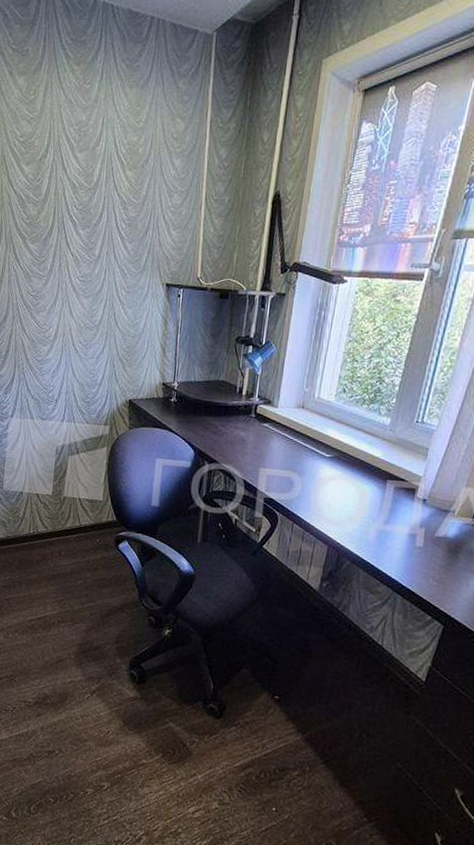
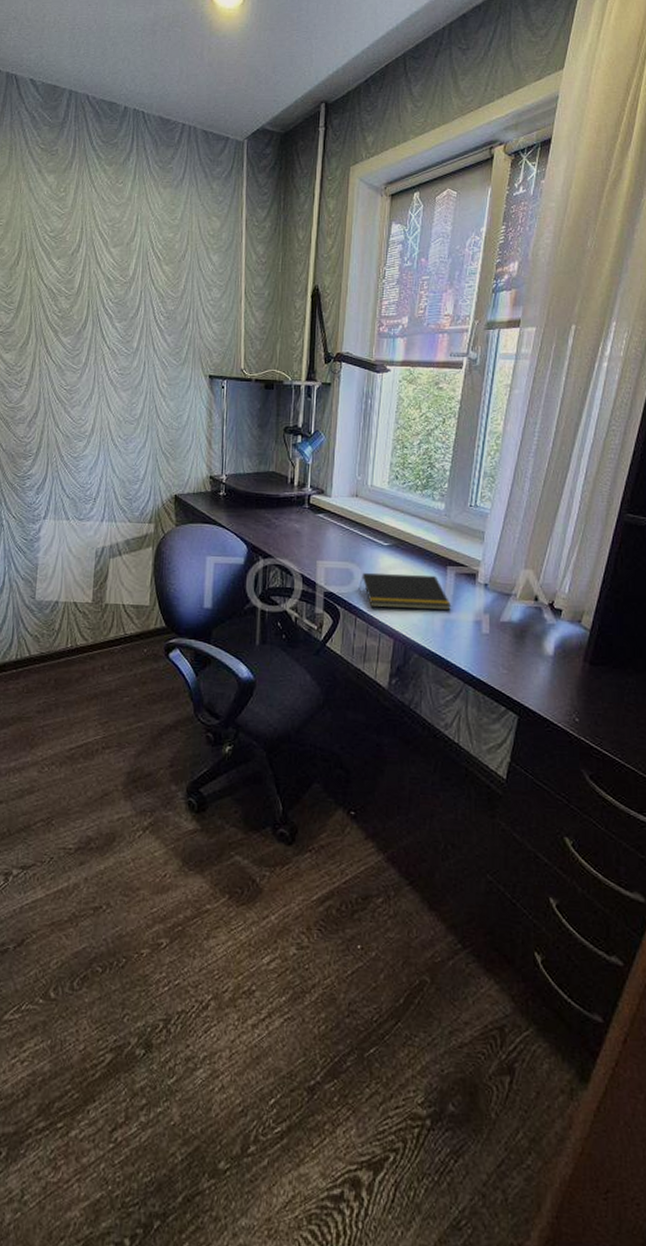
notepad: none [299,481,388,523] -> present [360,572,452,611]

